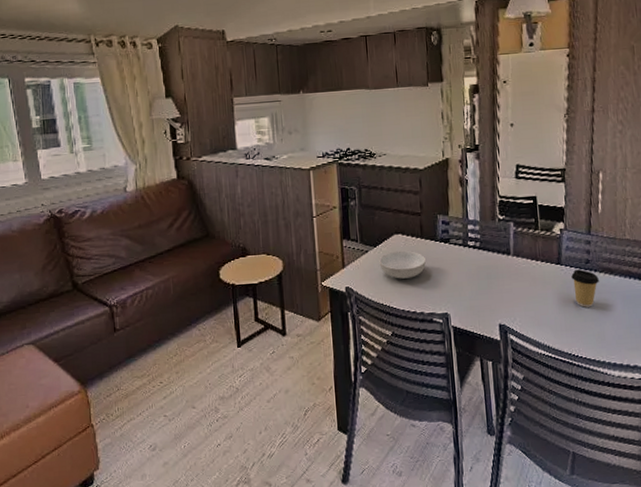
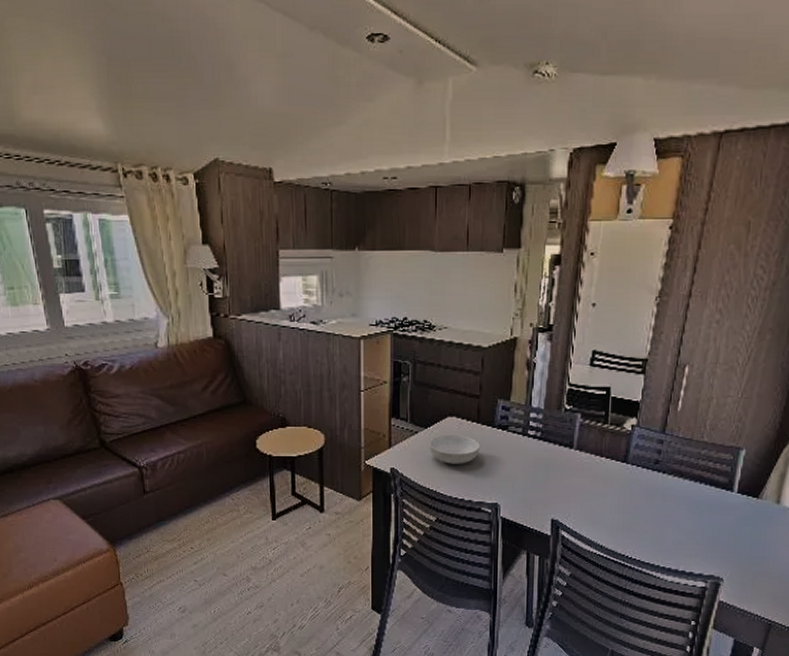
coffee cup: present [571,269,599,308] -> none [637,469,666,509]

